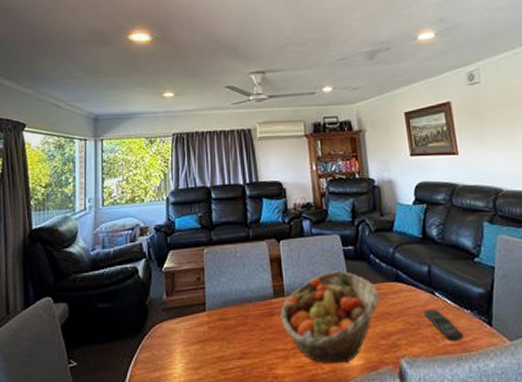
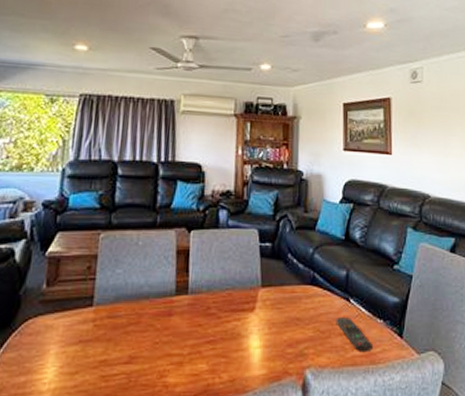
fruit basket: present [280,270,379,364] -> none [180,269,291,373]

